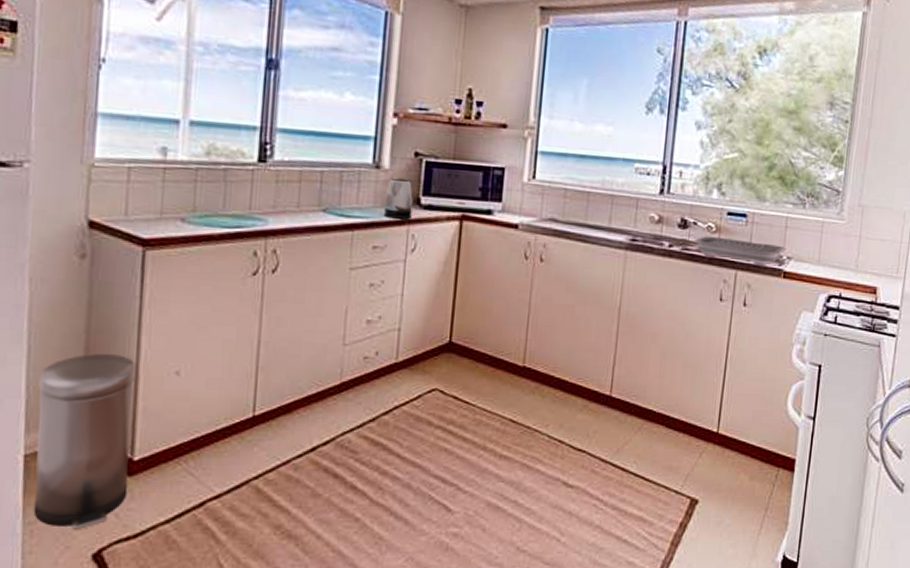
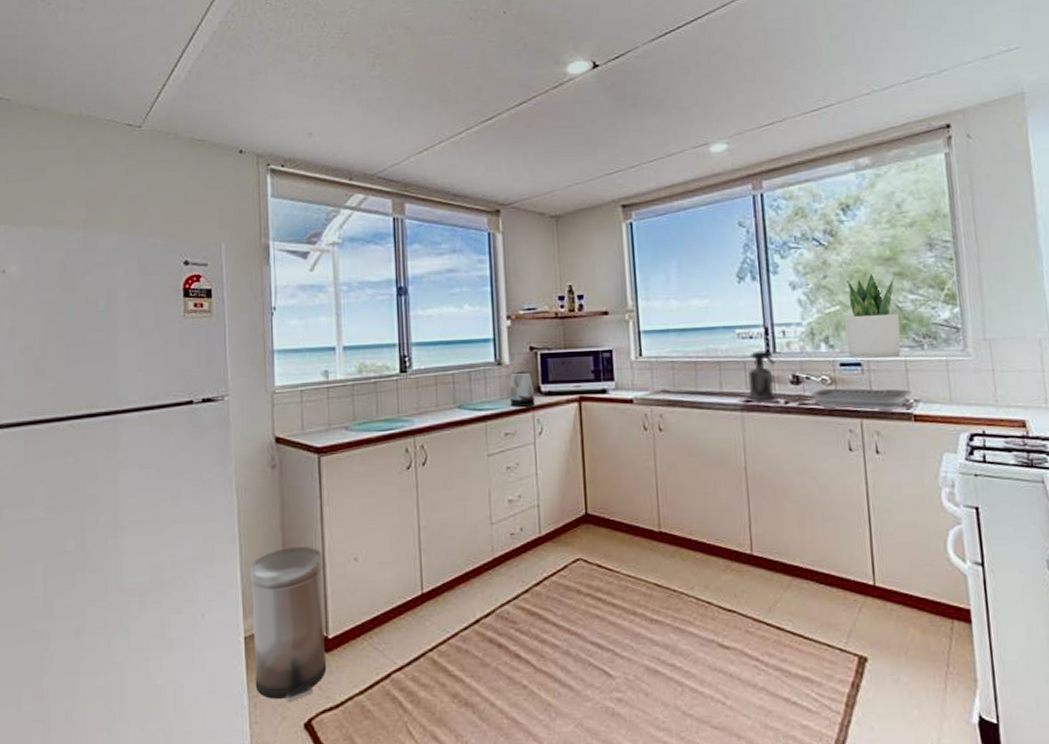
spray bottle: none [635,189,668,243] -> present [747,350,776,402]
planter: none [737,124,794,213] -> present [844,274,901,359]

